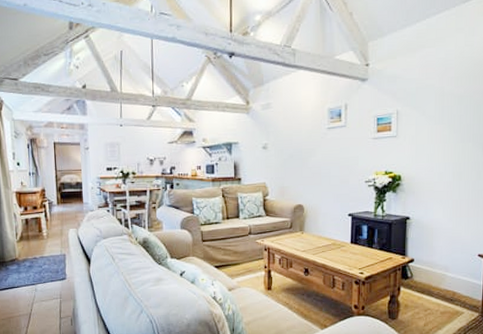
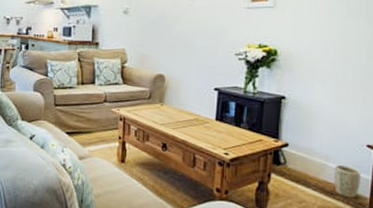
plant pot: none [452,274,474,302] -> present [333,165,361,198]

